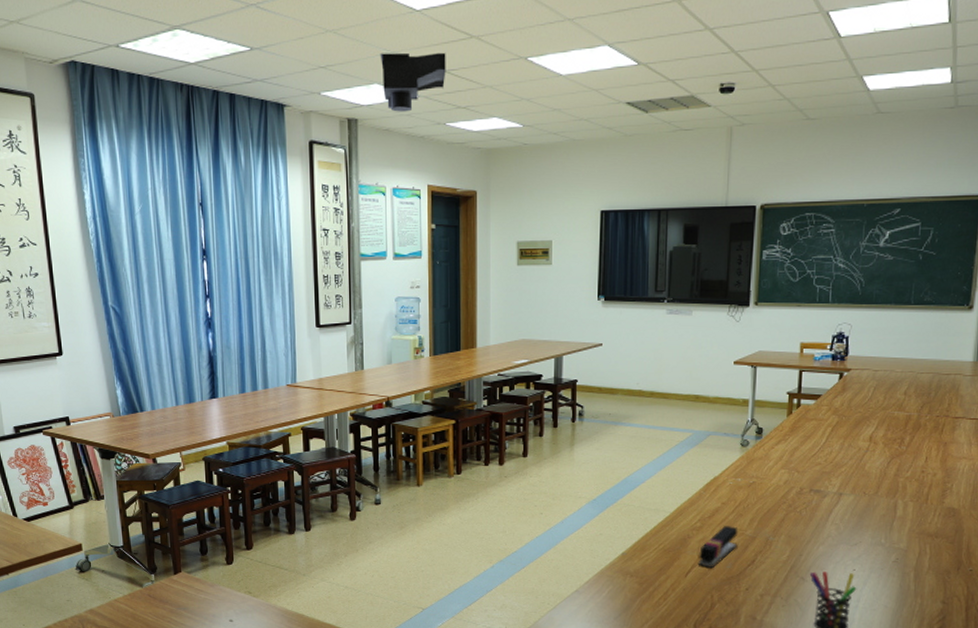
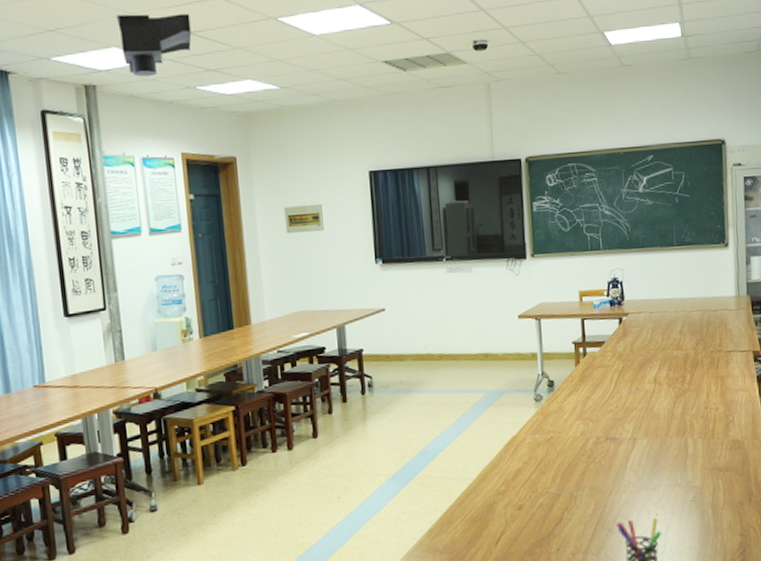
stapler: present [697,526,739,569] -> none [506,485,544,533]

